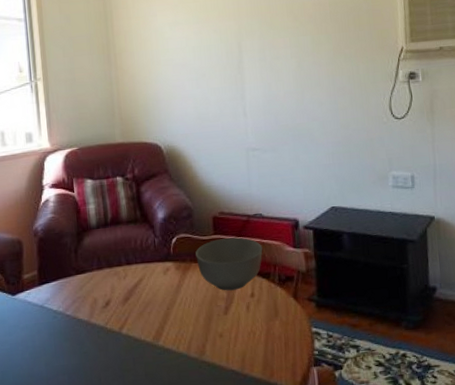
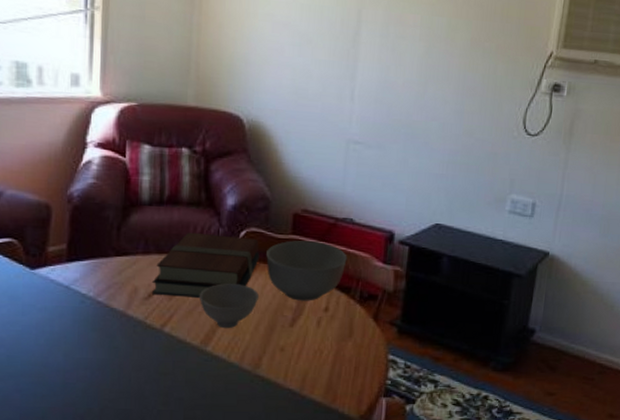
books: none [107,243,191,303] -> present [151,232,260,298]
bowl: none [147,283,195,324] -> present [200,283,259,329]

